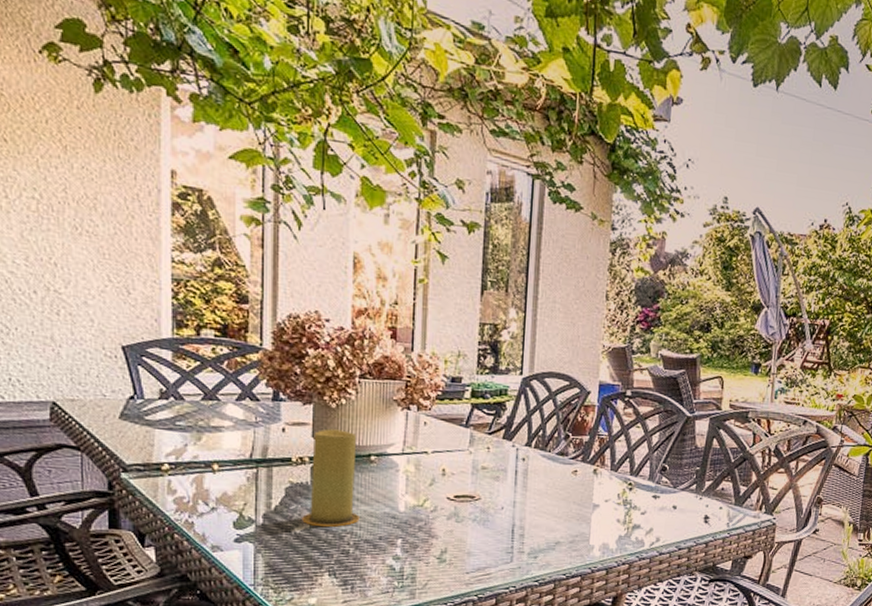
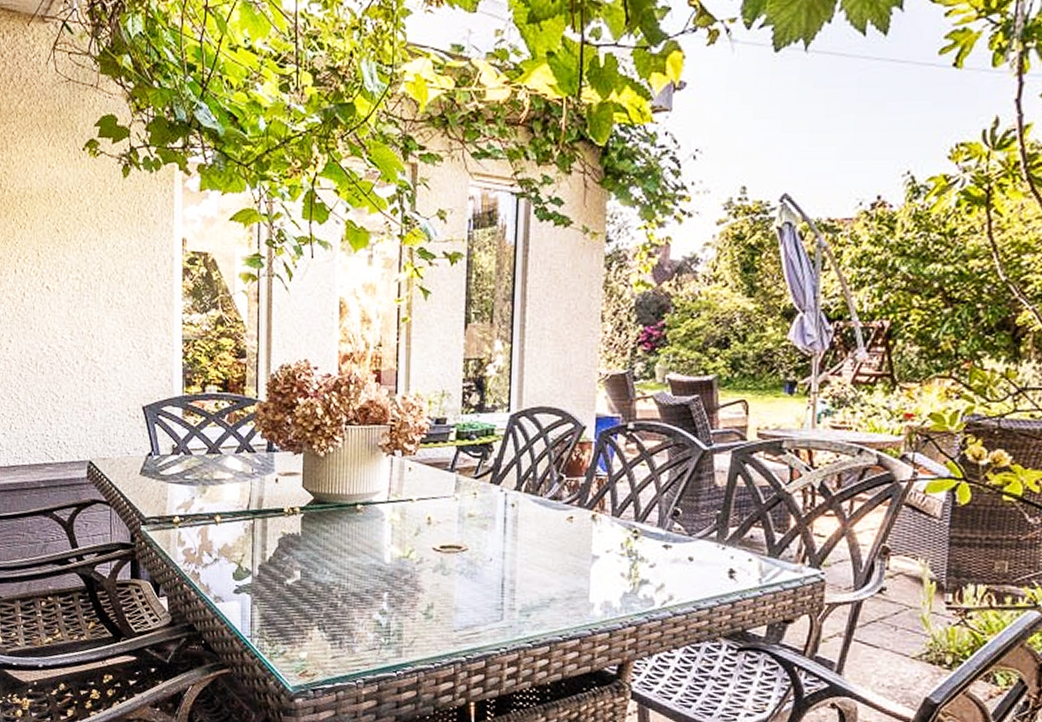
candle: present [302,429,360,527] -> none [293,478,347,579]

